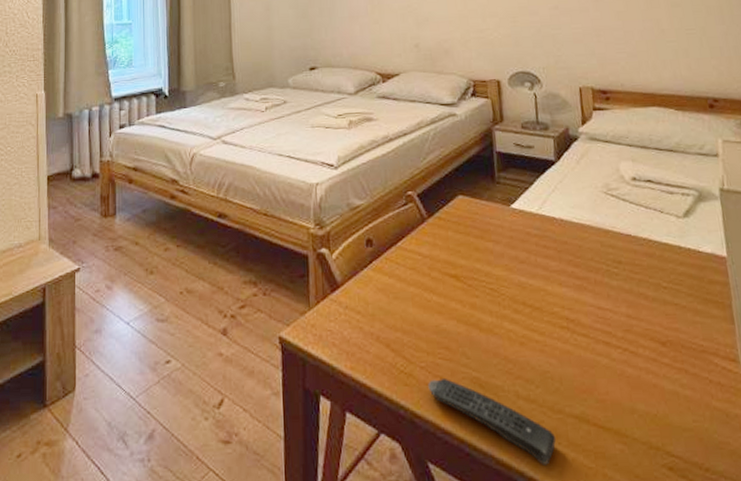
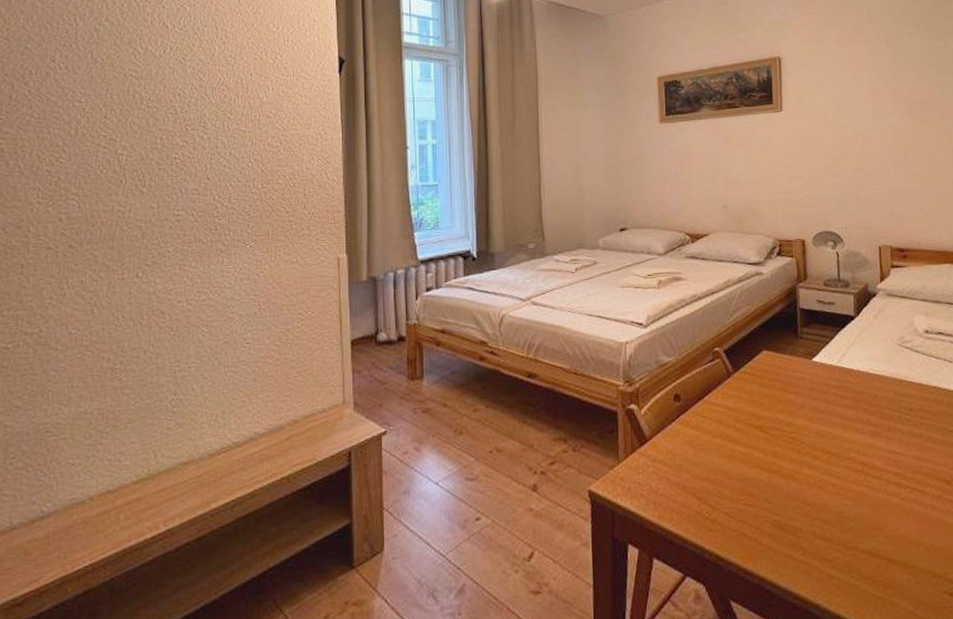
remote control: present [428,379,557,465] -> none [731,523,849,598]

